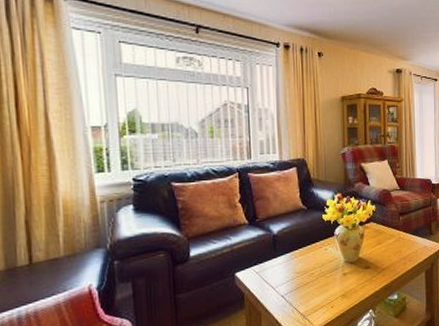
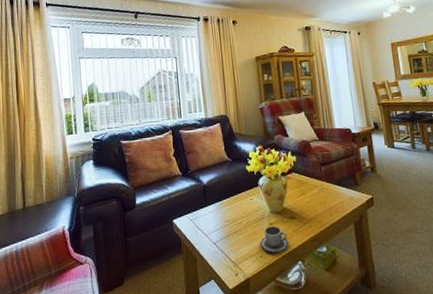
cup: none [331,276,362,304] -> present [259,226,289,254]

